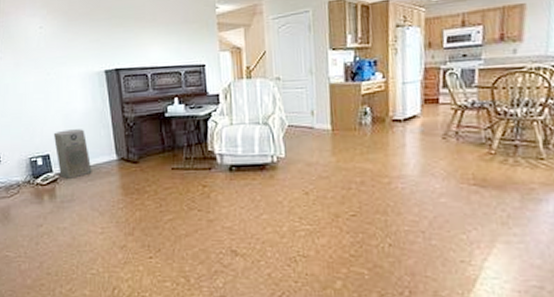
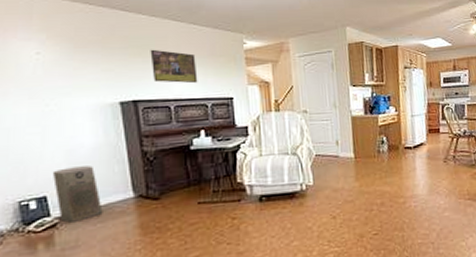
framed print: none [130,18,172,51] -> present [150,49,198,84]

